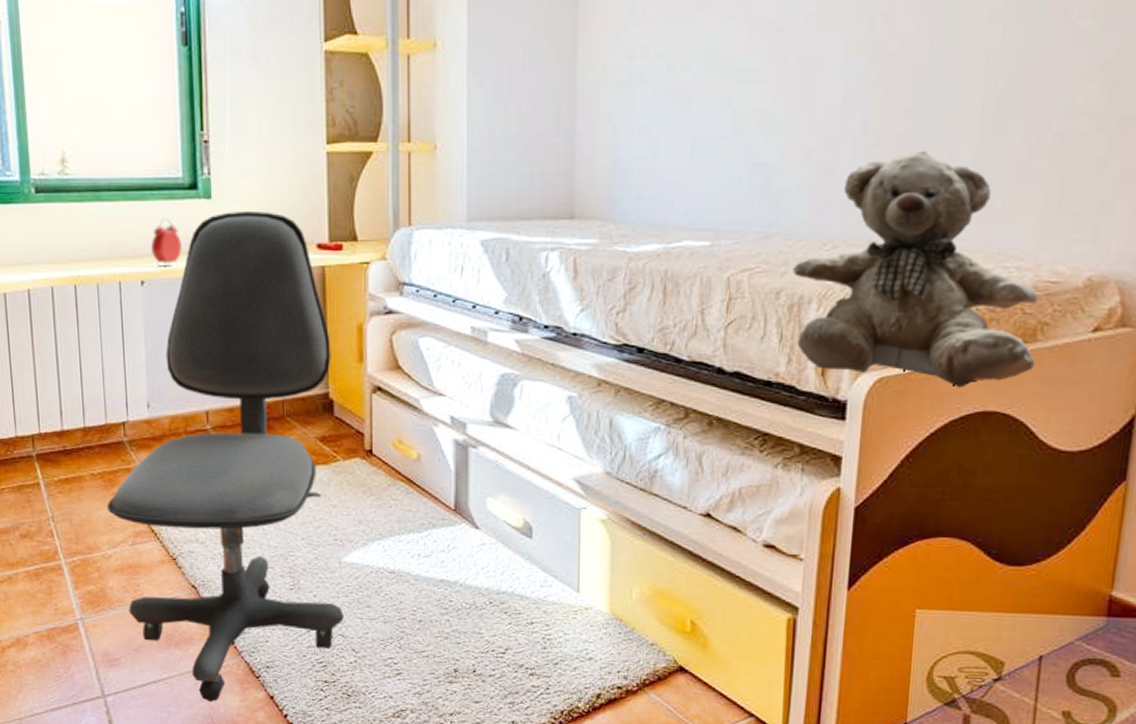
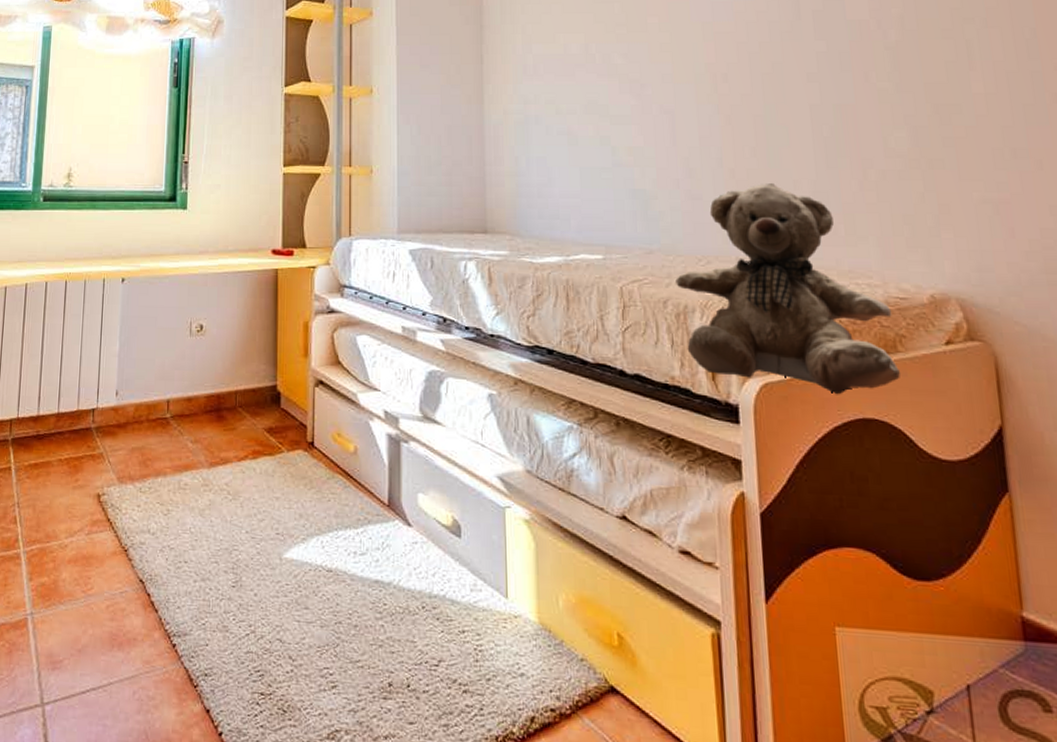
office chair: present [107,211,344,702] -> none [69,221,282,714]
alarm clock: present [150,218,182,267] -> none [132,225,159,267]

